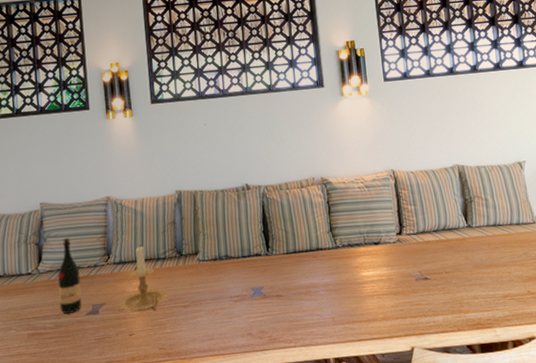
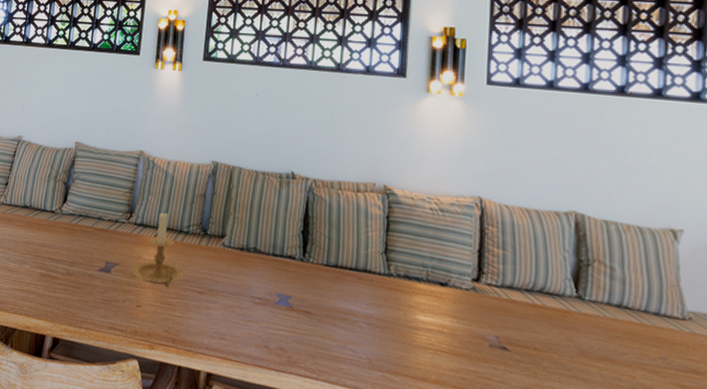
wine bottle: present [58,237,82,314] -> none [74,183,100,265]

